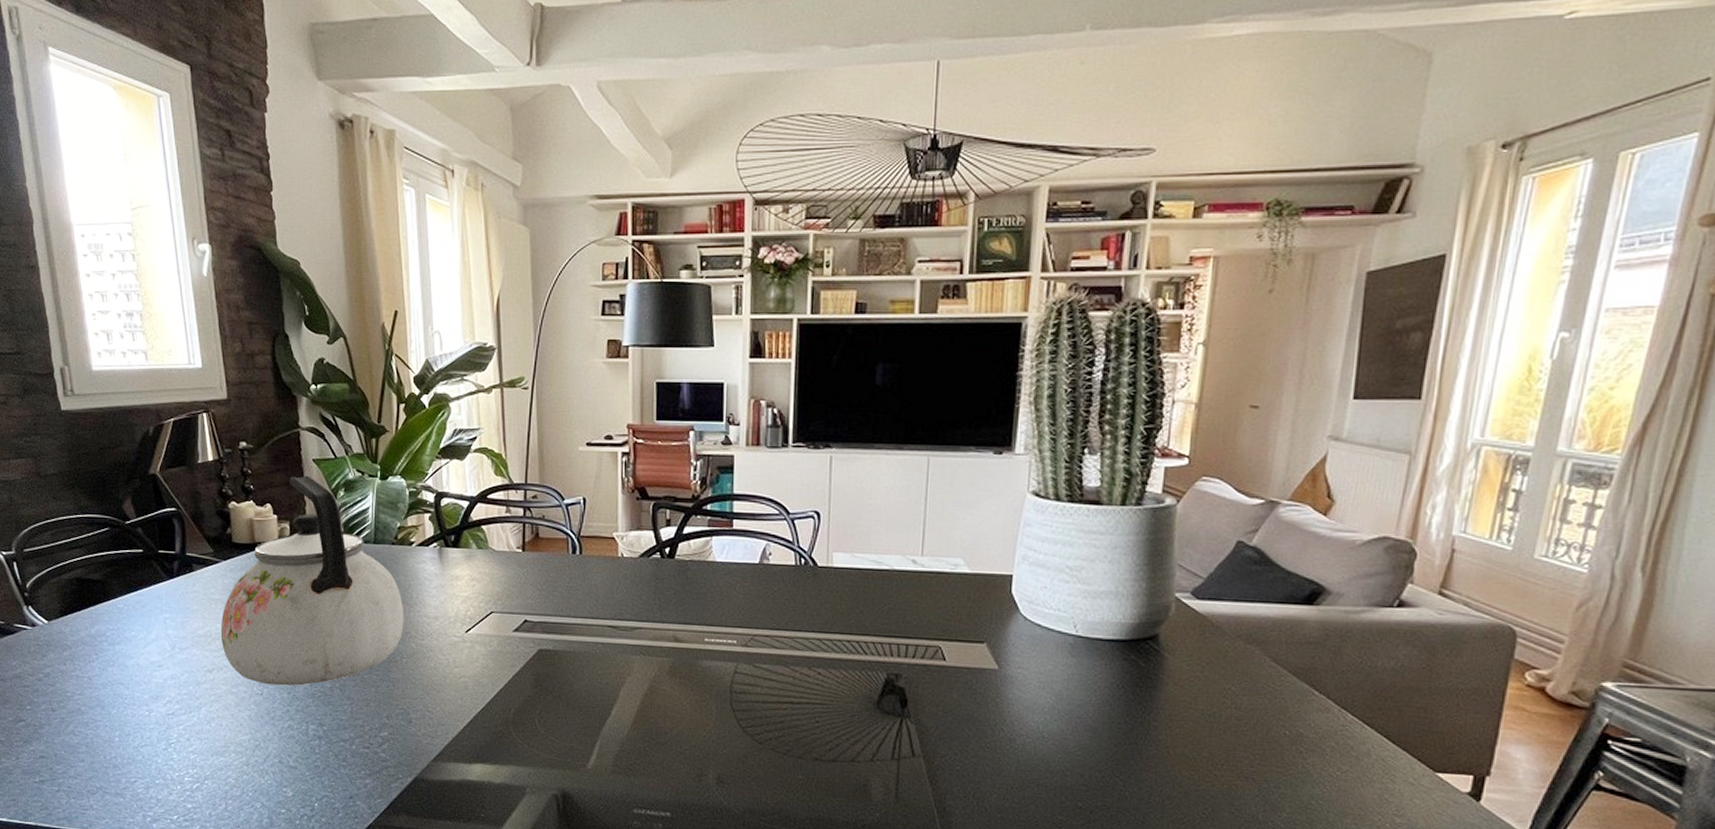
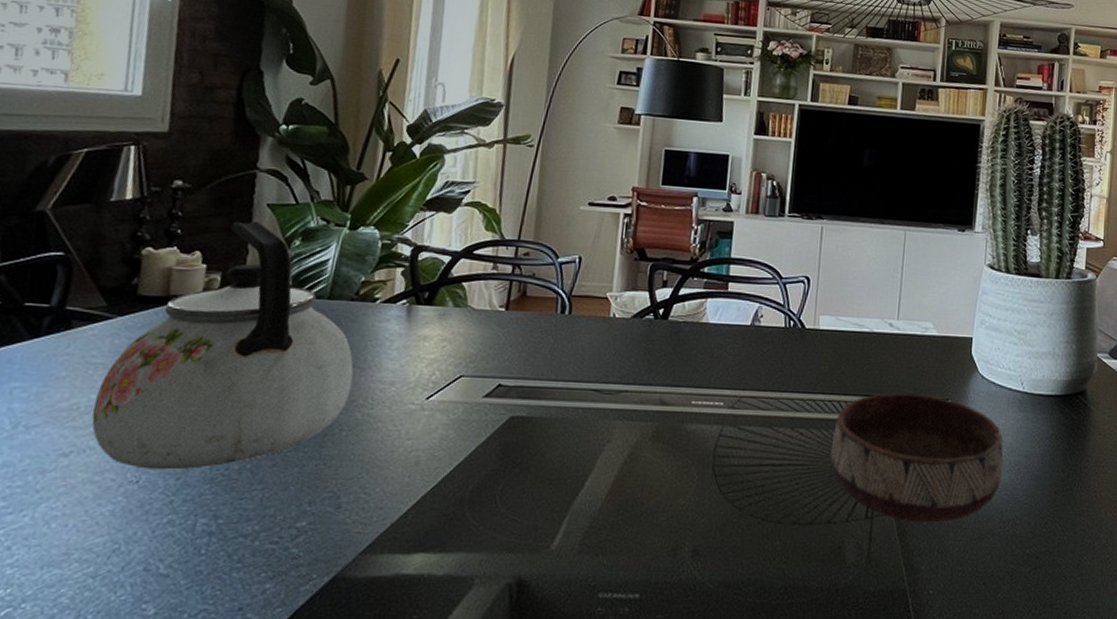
bowl: none [851,634,1052,769] -> present [830,393,1004,523]

